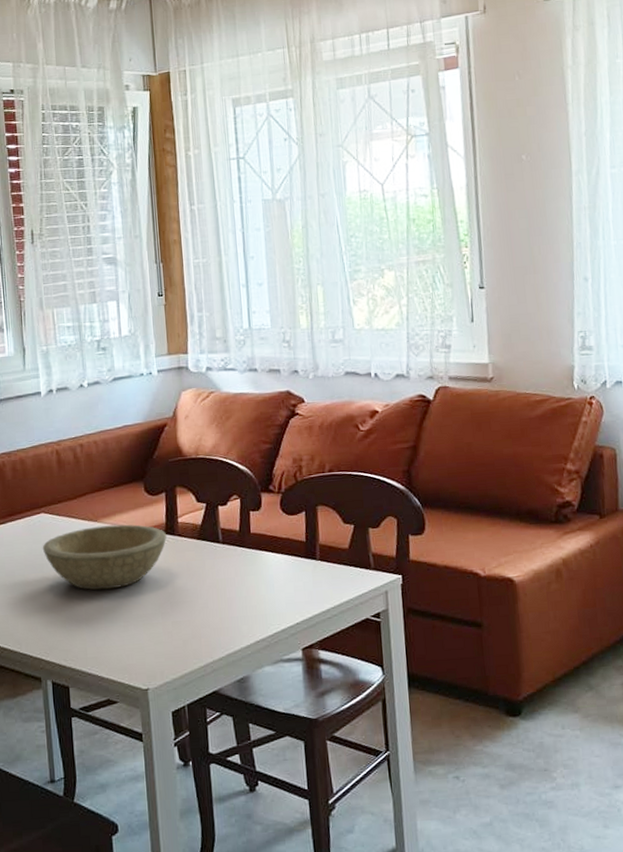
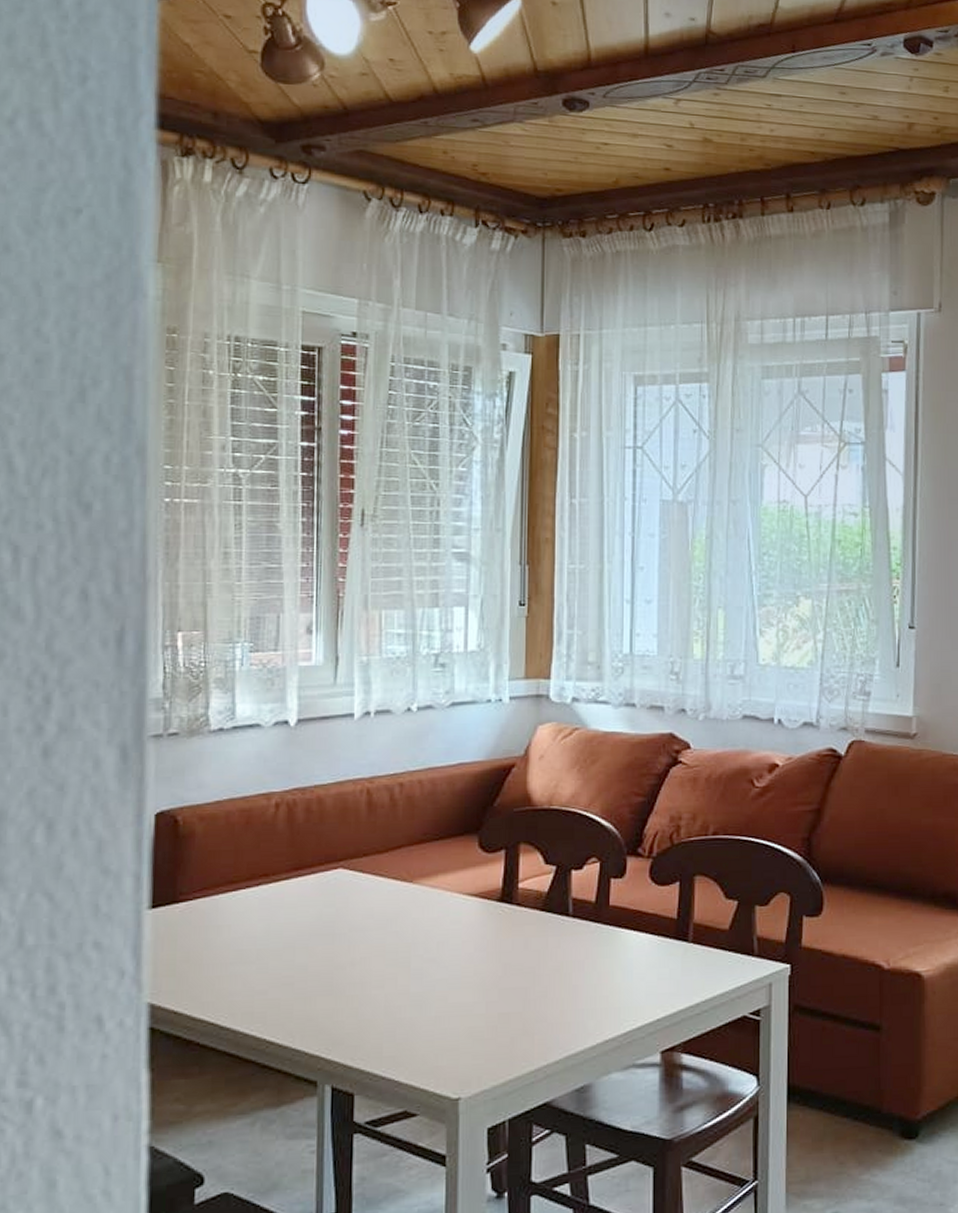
bowl: present [42,524,167,591] -> none [335,887,503,971]

